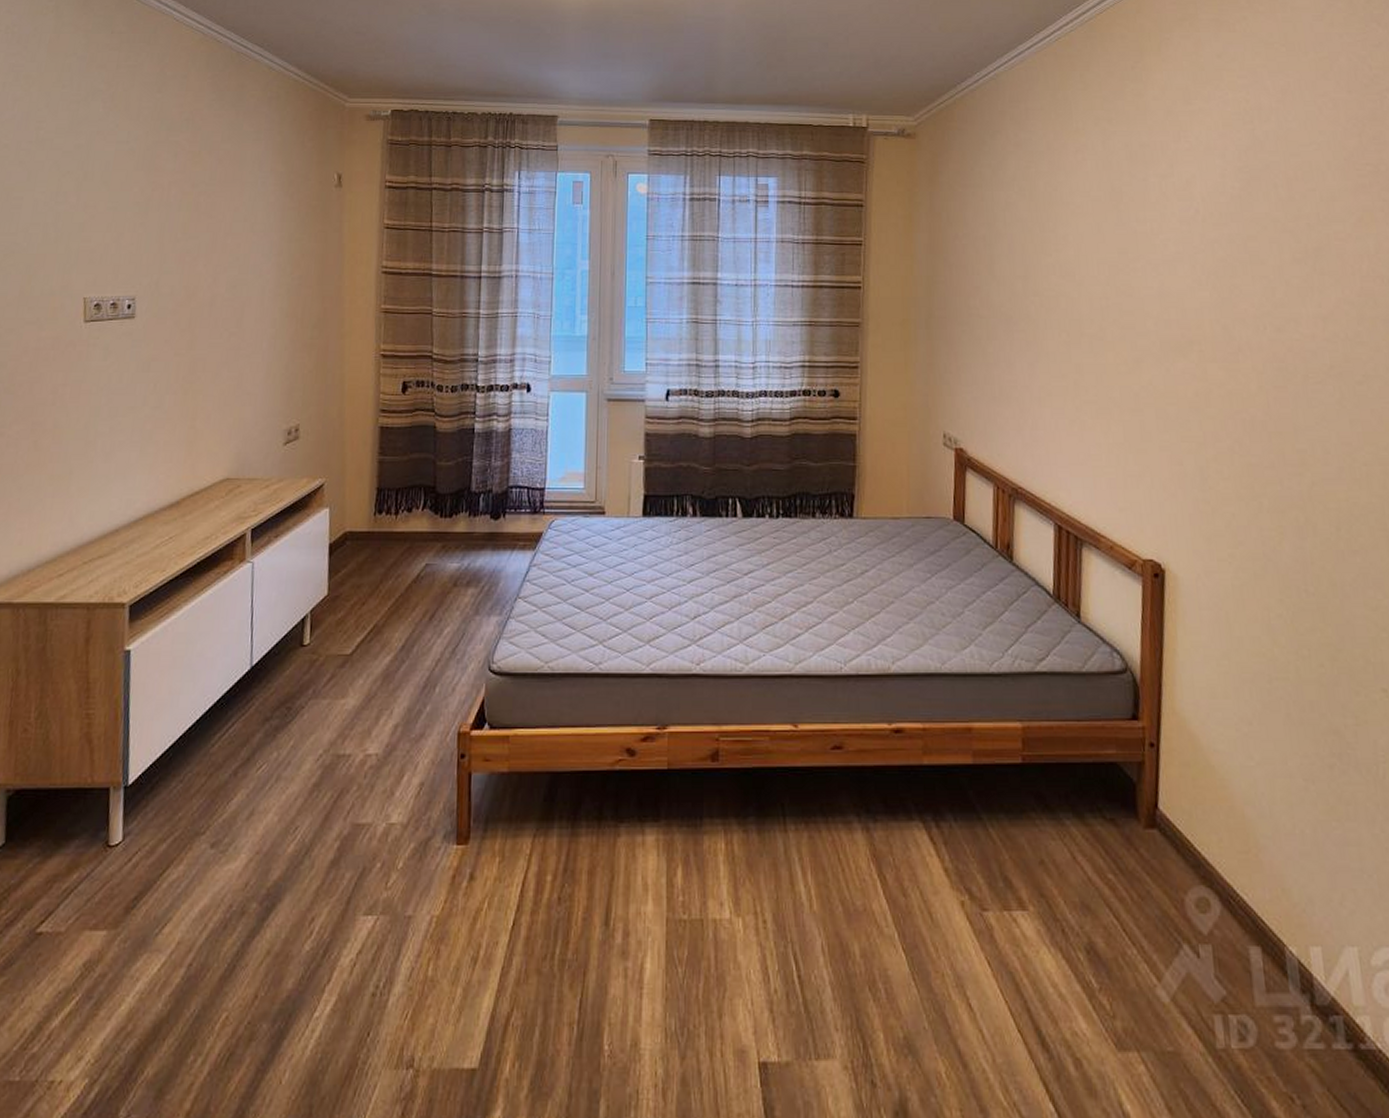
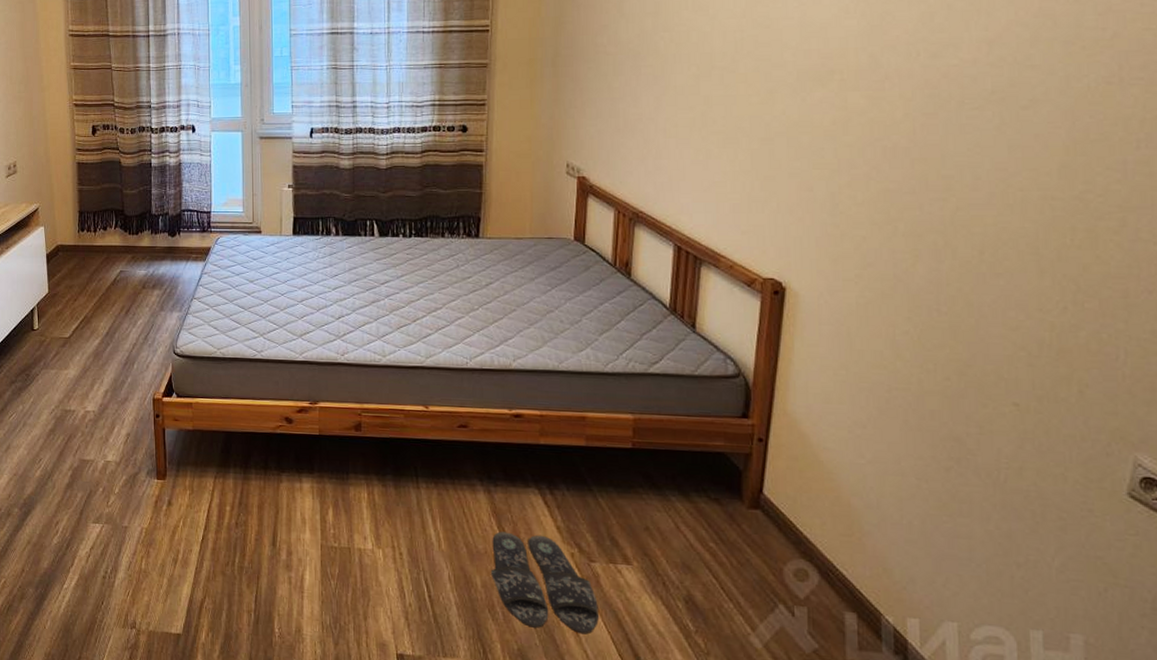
slippers: none [871,880,994,1008] -> present [491,531,599,634]

